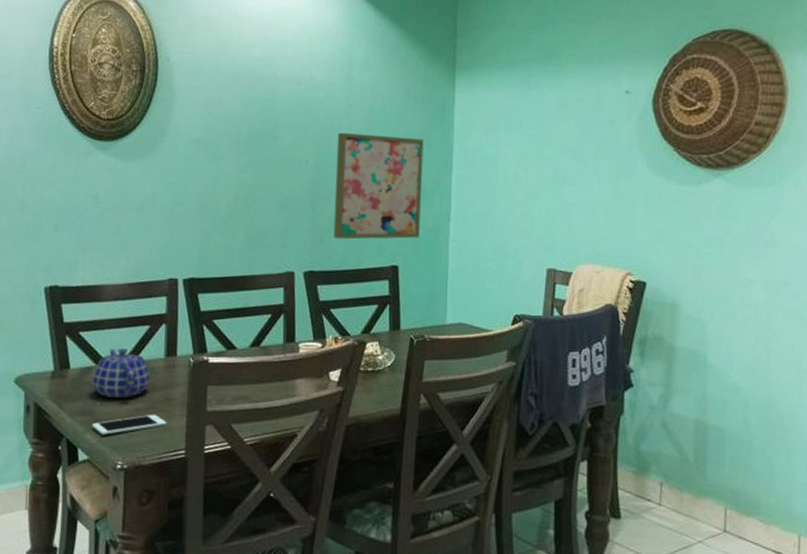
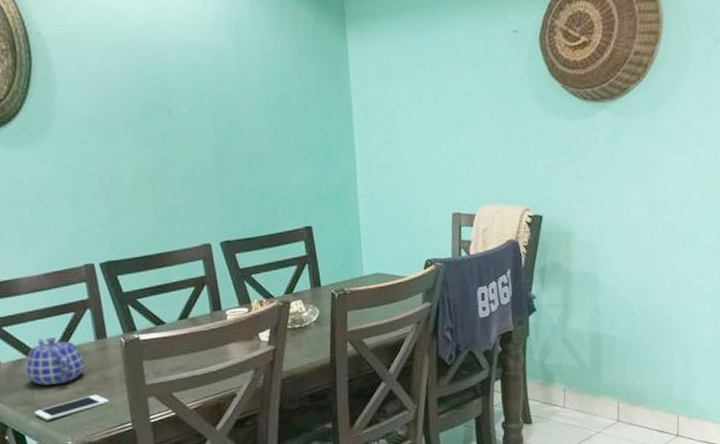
wall art: present [333,132,424,240] -> none [234,97,329,207]

